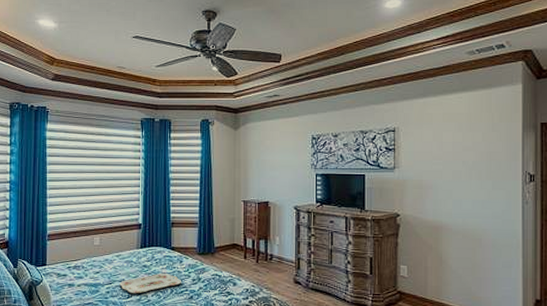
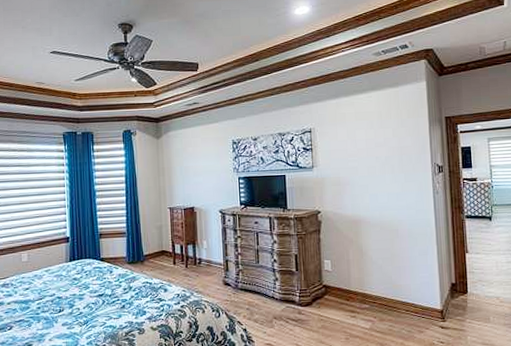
serving tray: present [119,273,182,294] -> none [50,285,114,308]

